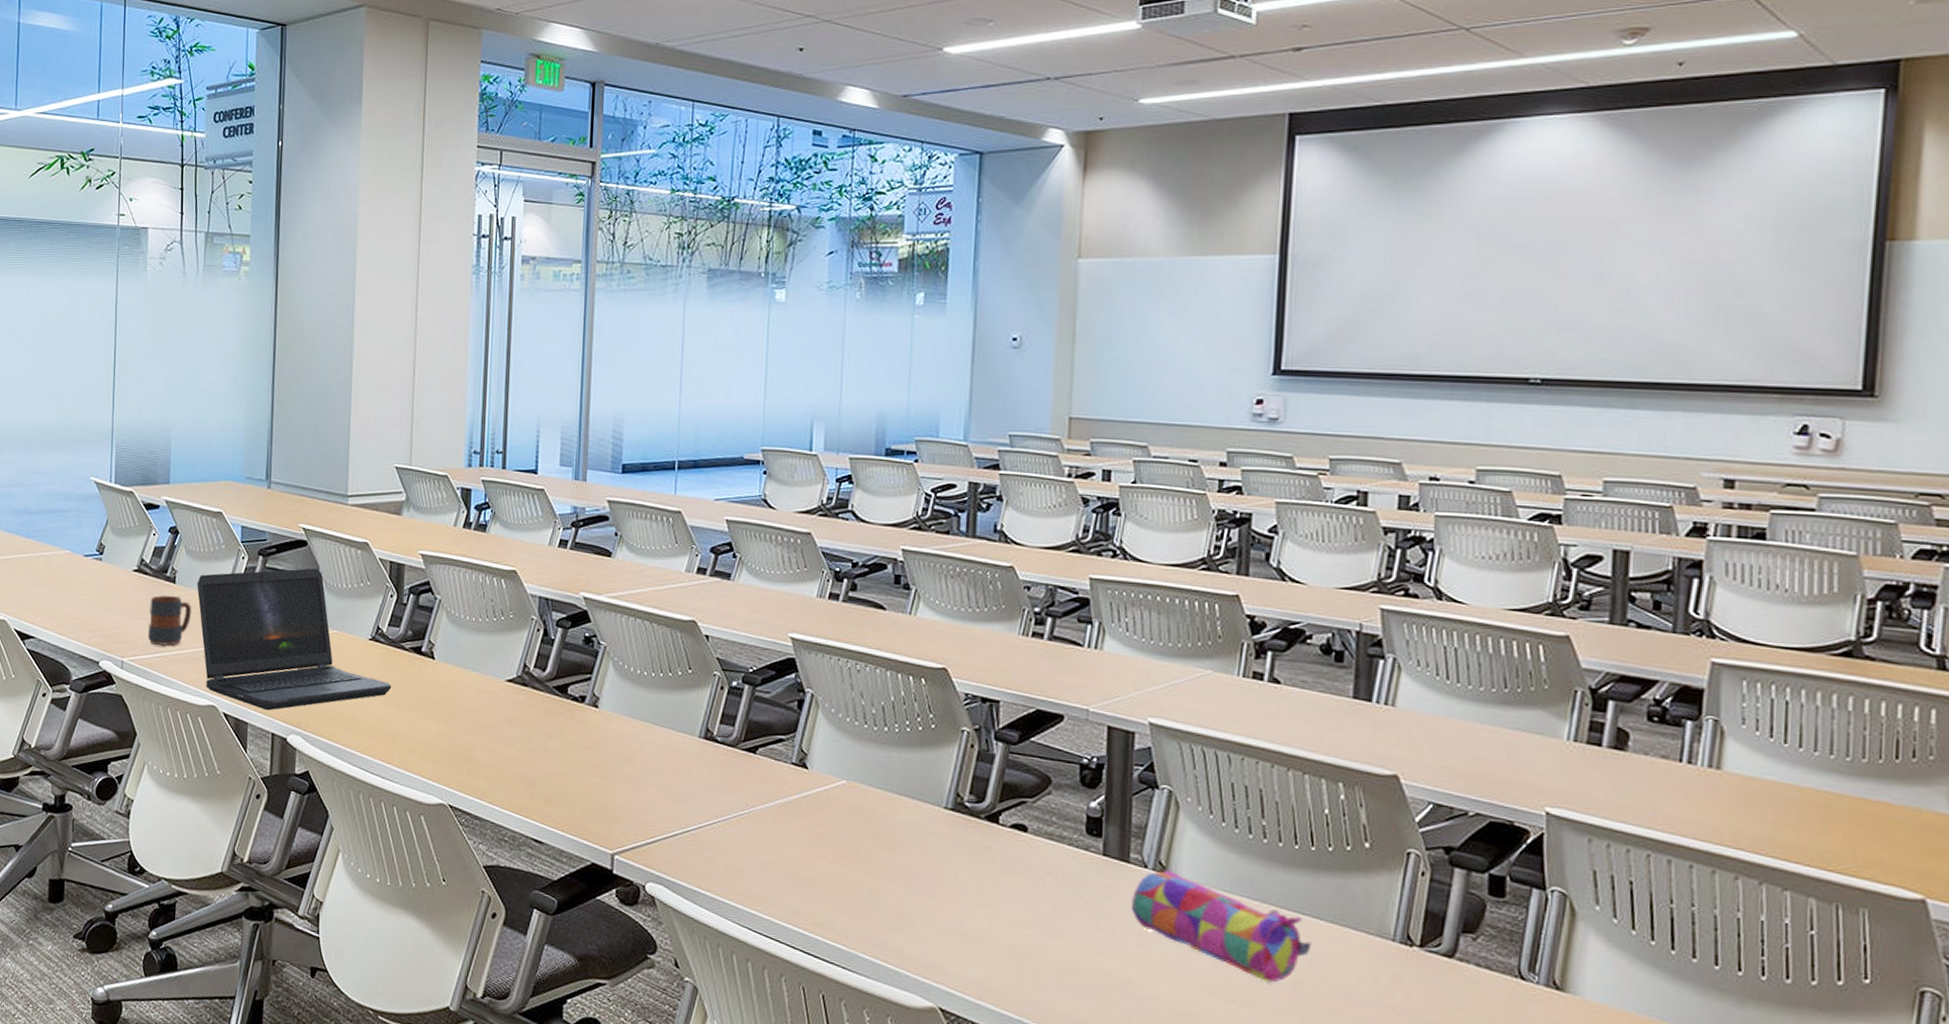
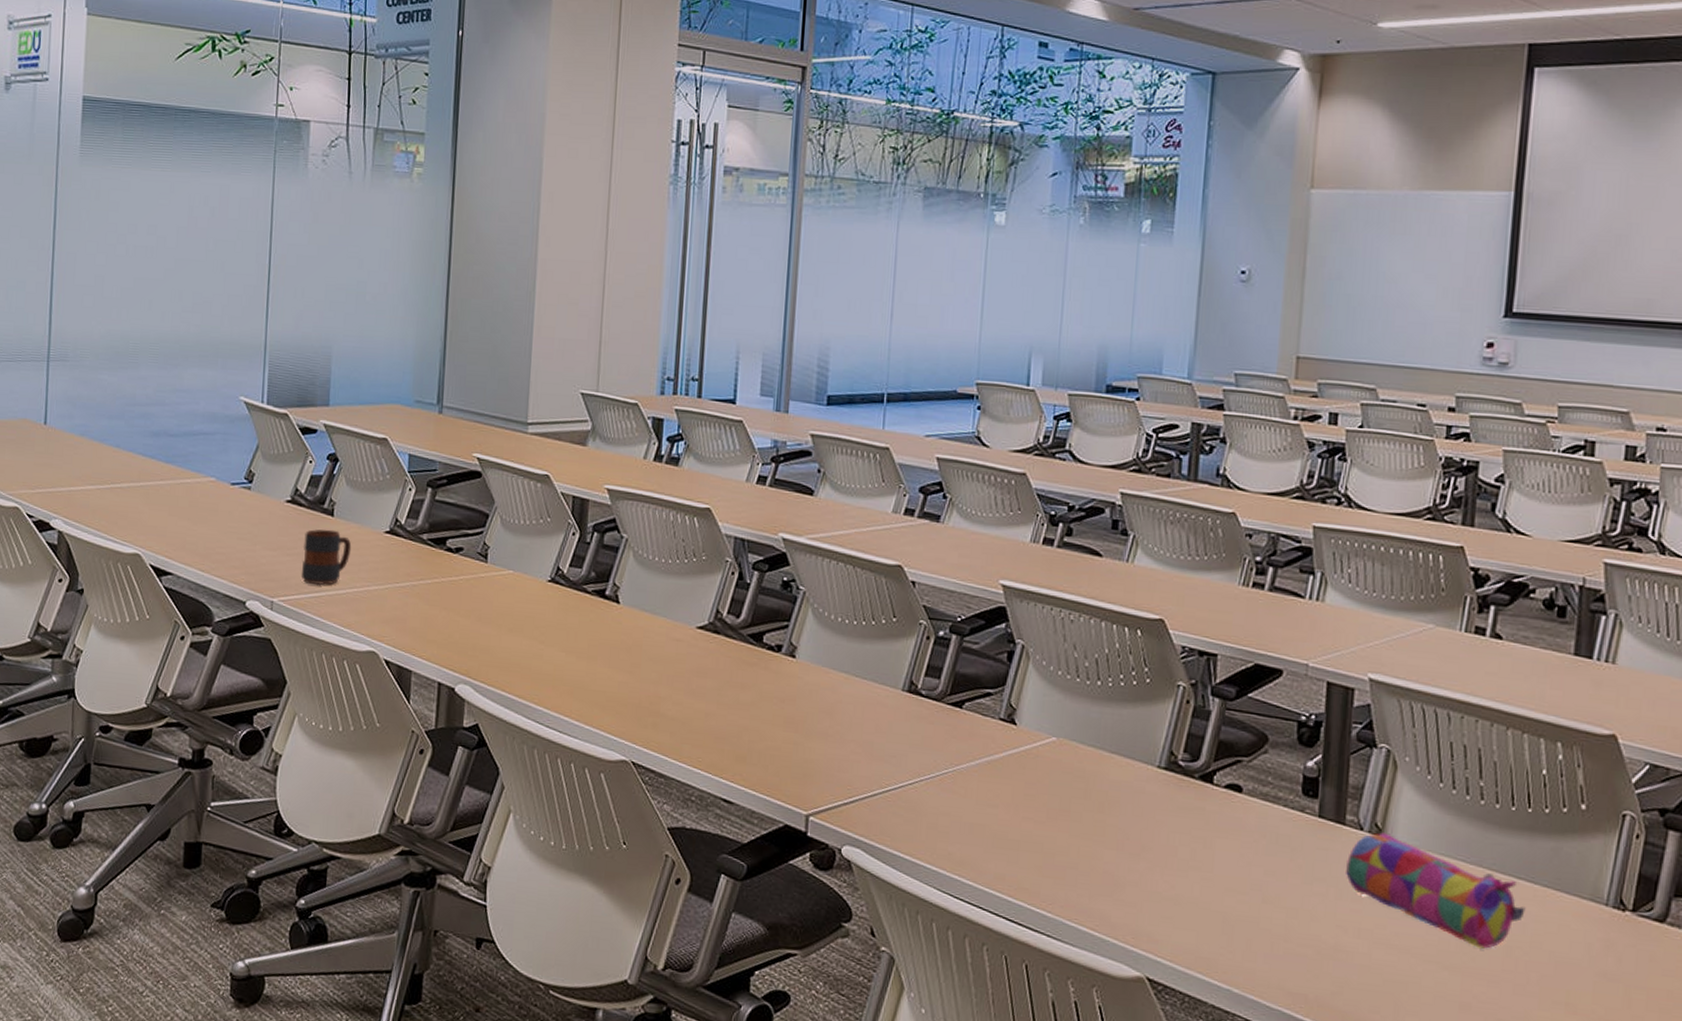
laptop computer: present [197,568,392,711] -> none [357,501,572,658]

